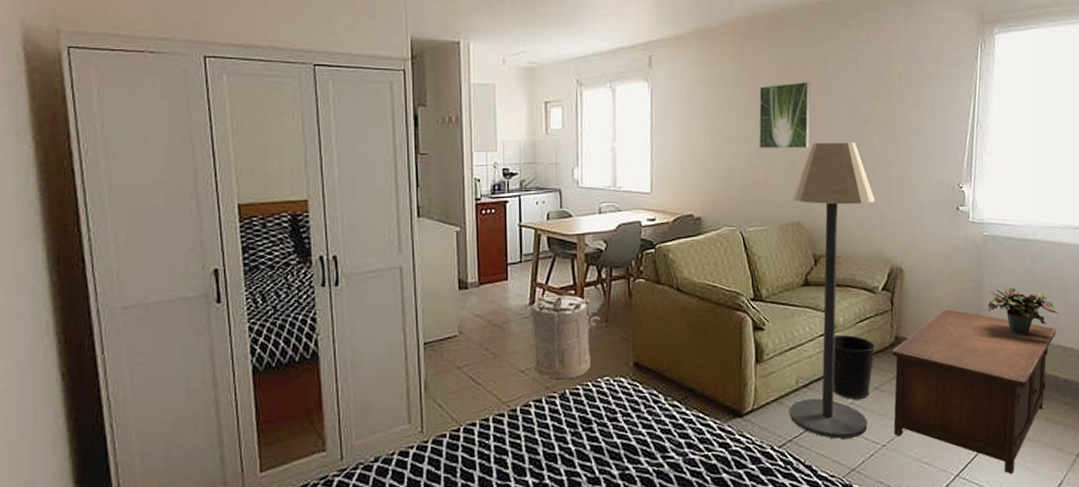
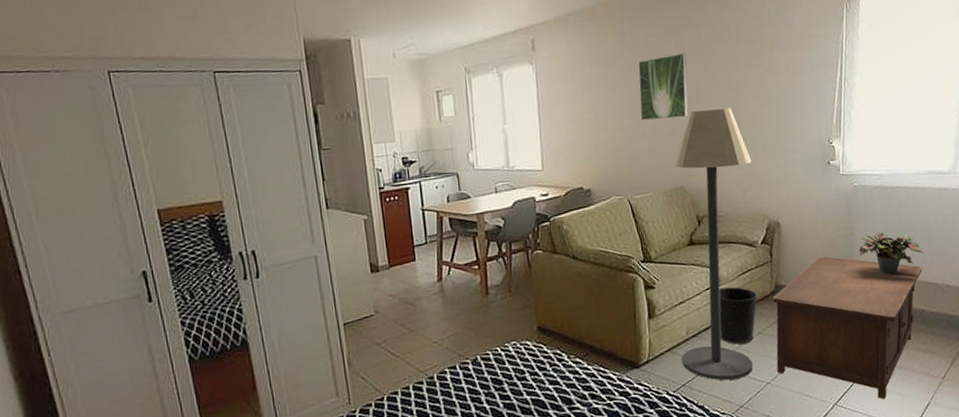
laundry hamper: present [532,295,600,380] -> none [440,270,504,347]

